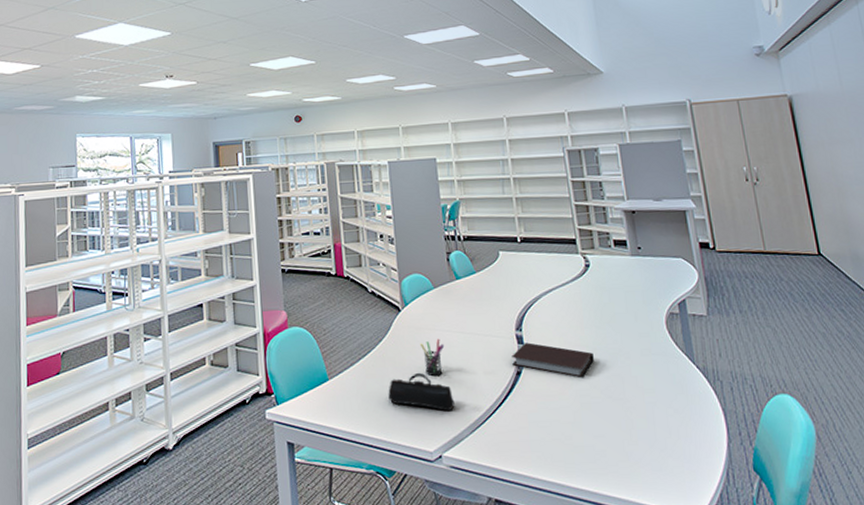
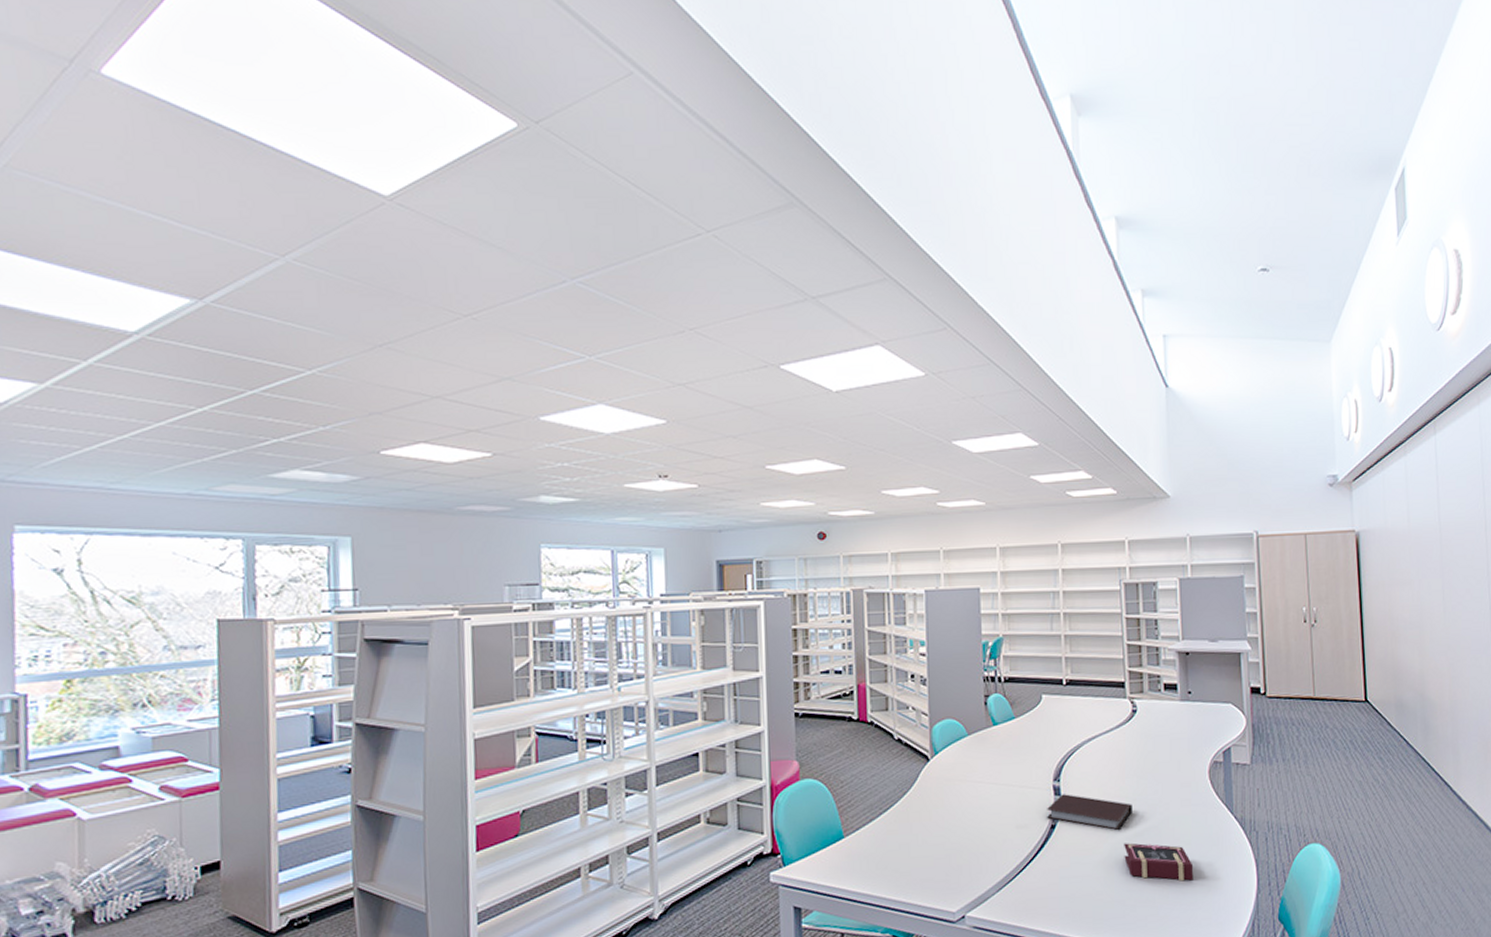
pencil case: present [388,373,455,412] -> none [910,828,982,869]
pen holder: present [419,338,445,377] -> none [948,790,976,832]
book: none [588,390,661,429] -> present [1124,843,1194,881]

